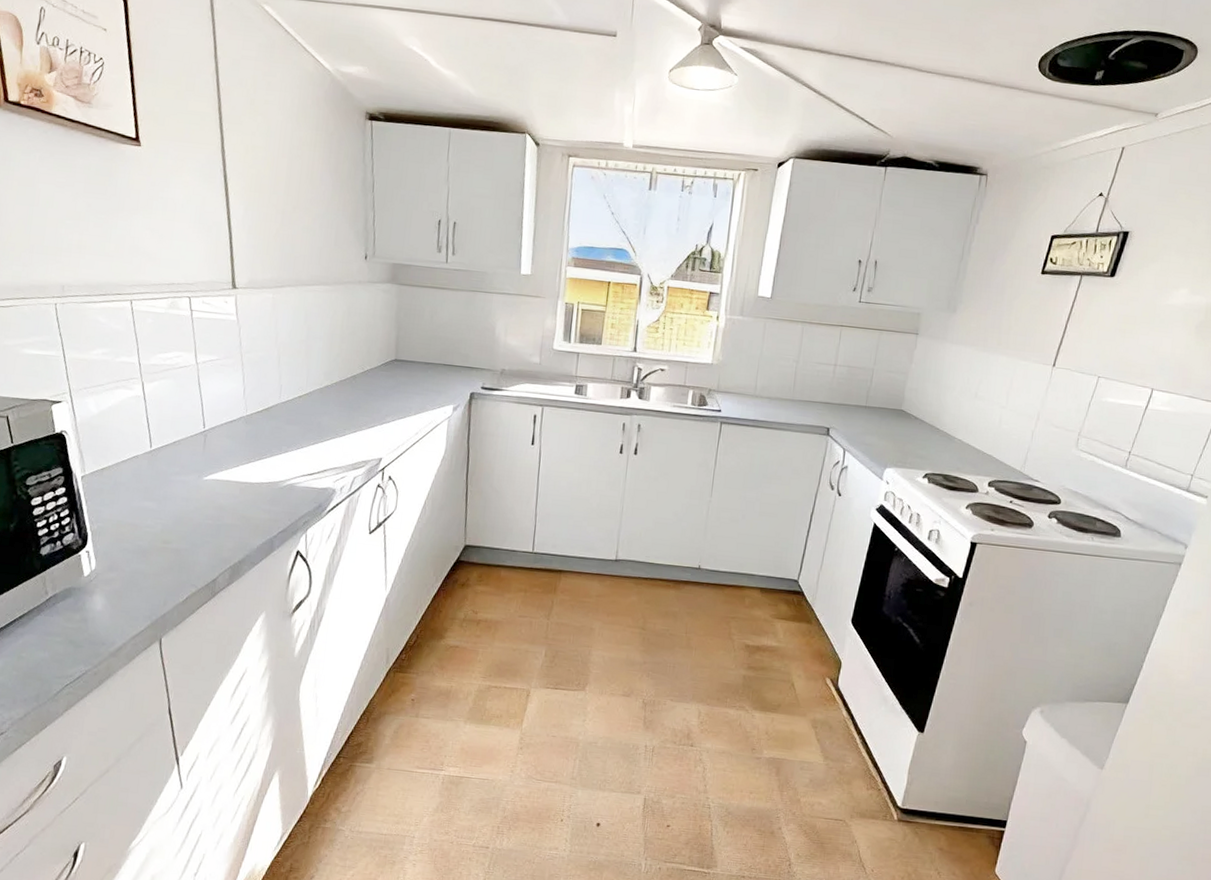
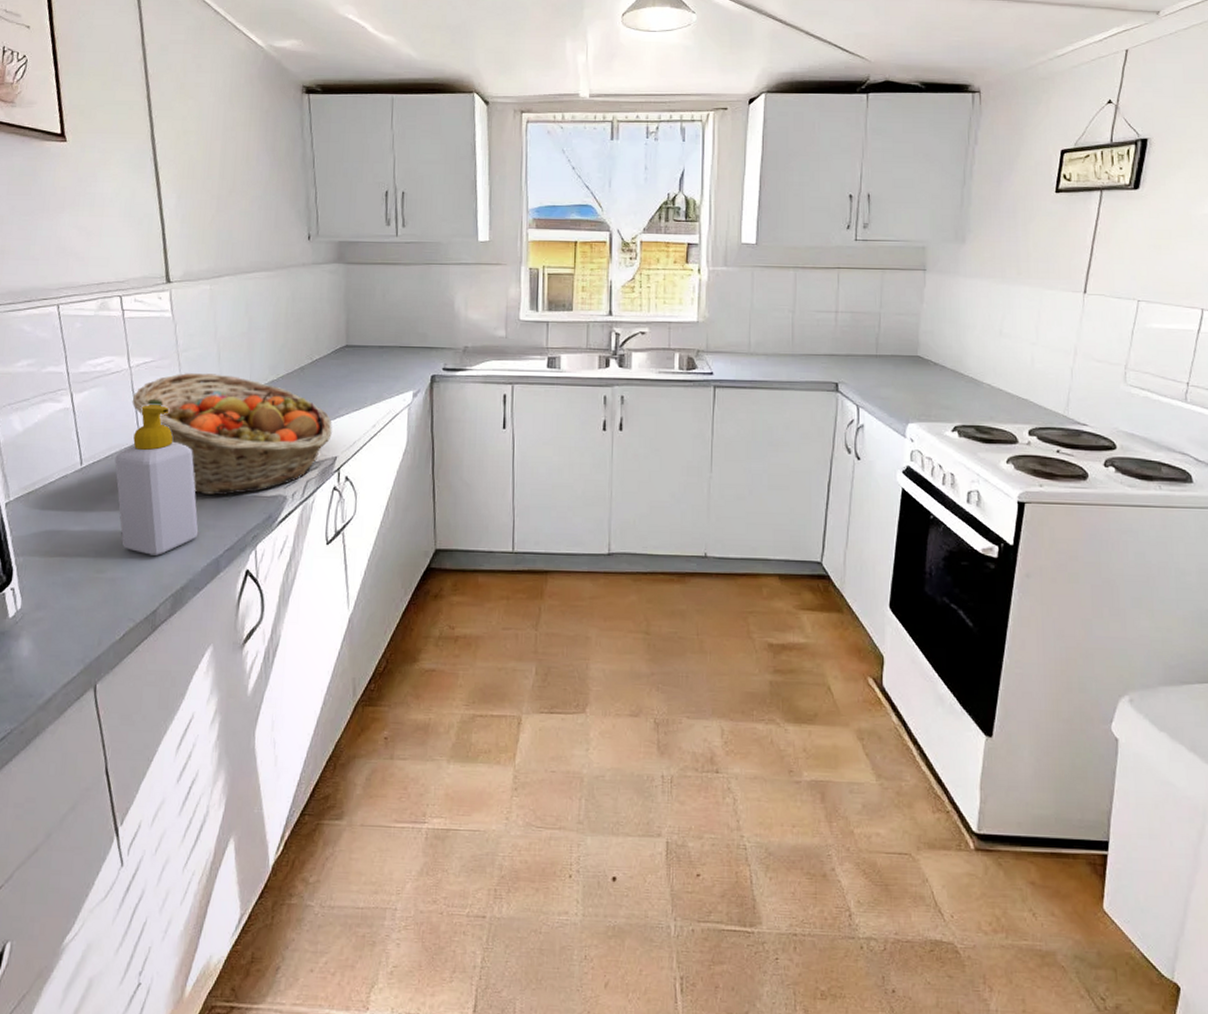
soap bottle: none [181,398,256,532] -> present [114,405,199,556]
fruit basket: none [198,372,379,484] -> present [132,373,332,496]

